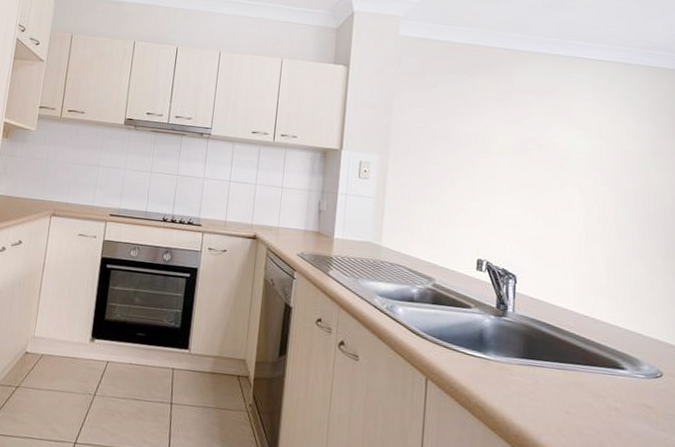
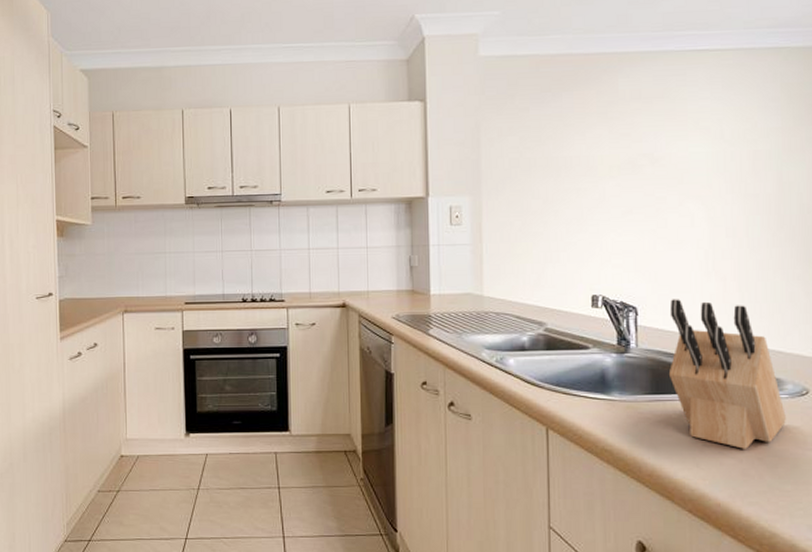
knife block: none [539,272,641,422] -> present [668,299,786,449]

